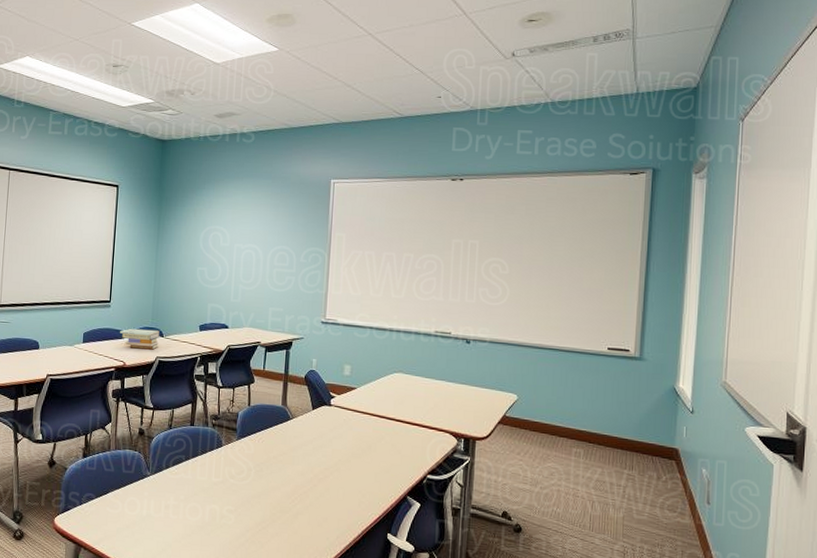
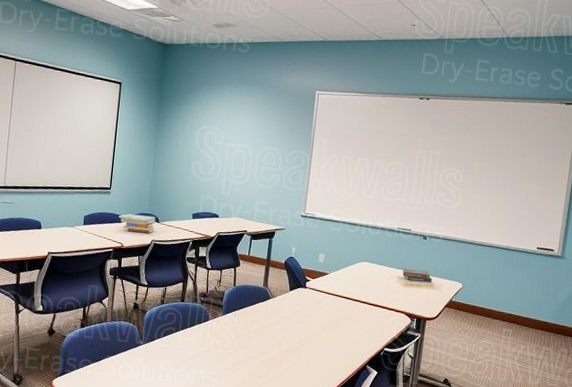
books: none [437,378,484,402] -> present [396,268,435,289]

